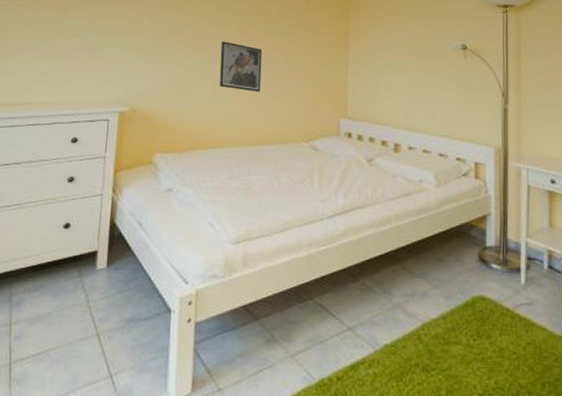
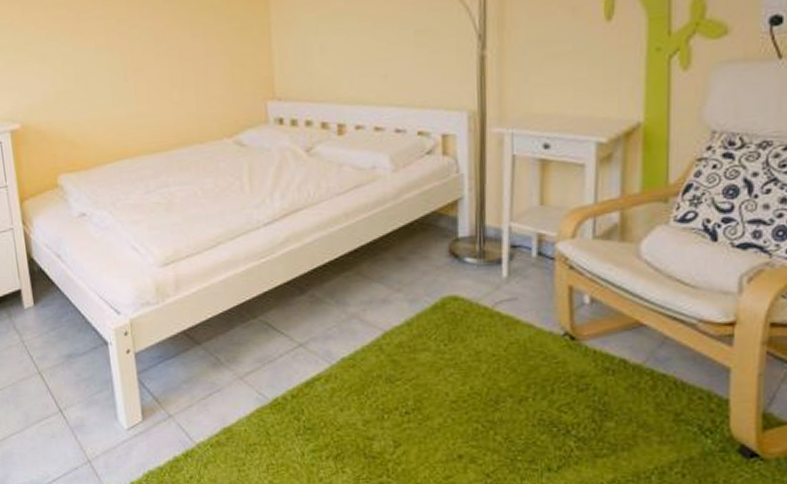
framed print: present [220,41,263,92] -> none [110,21,167,83]

